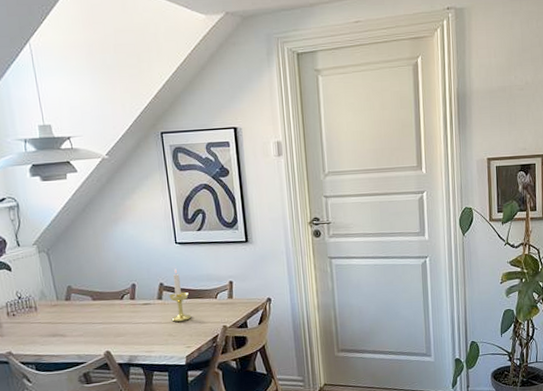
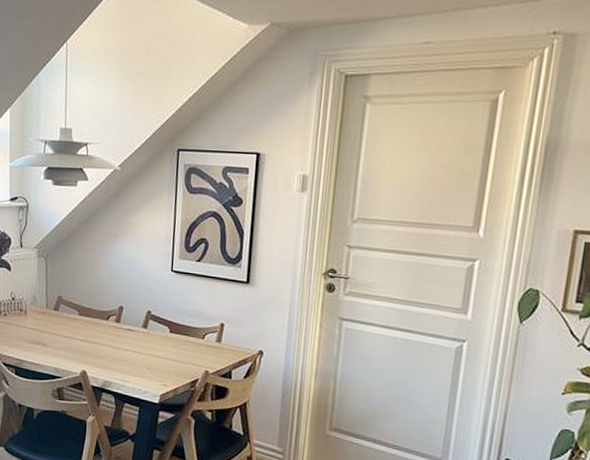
candlestick: present [168,268,192,322] -> none [152,298,175,357]

